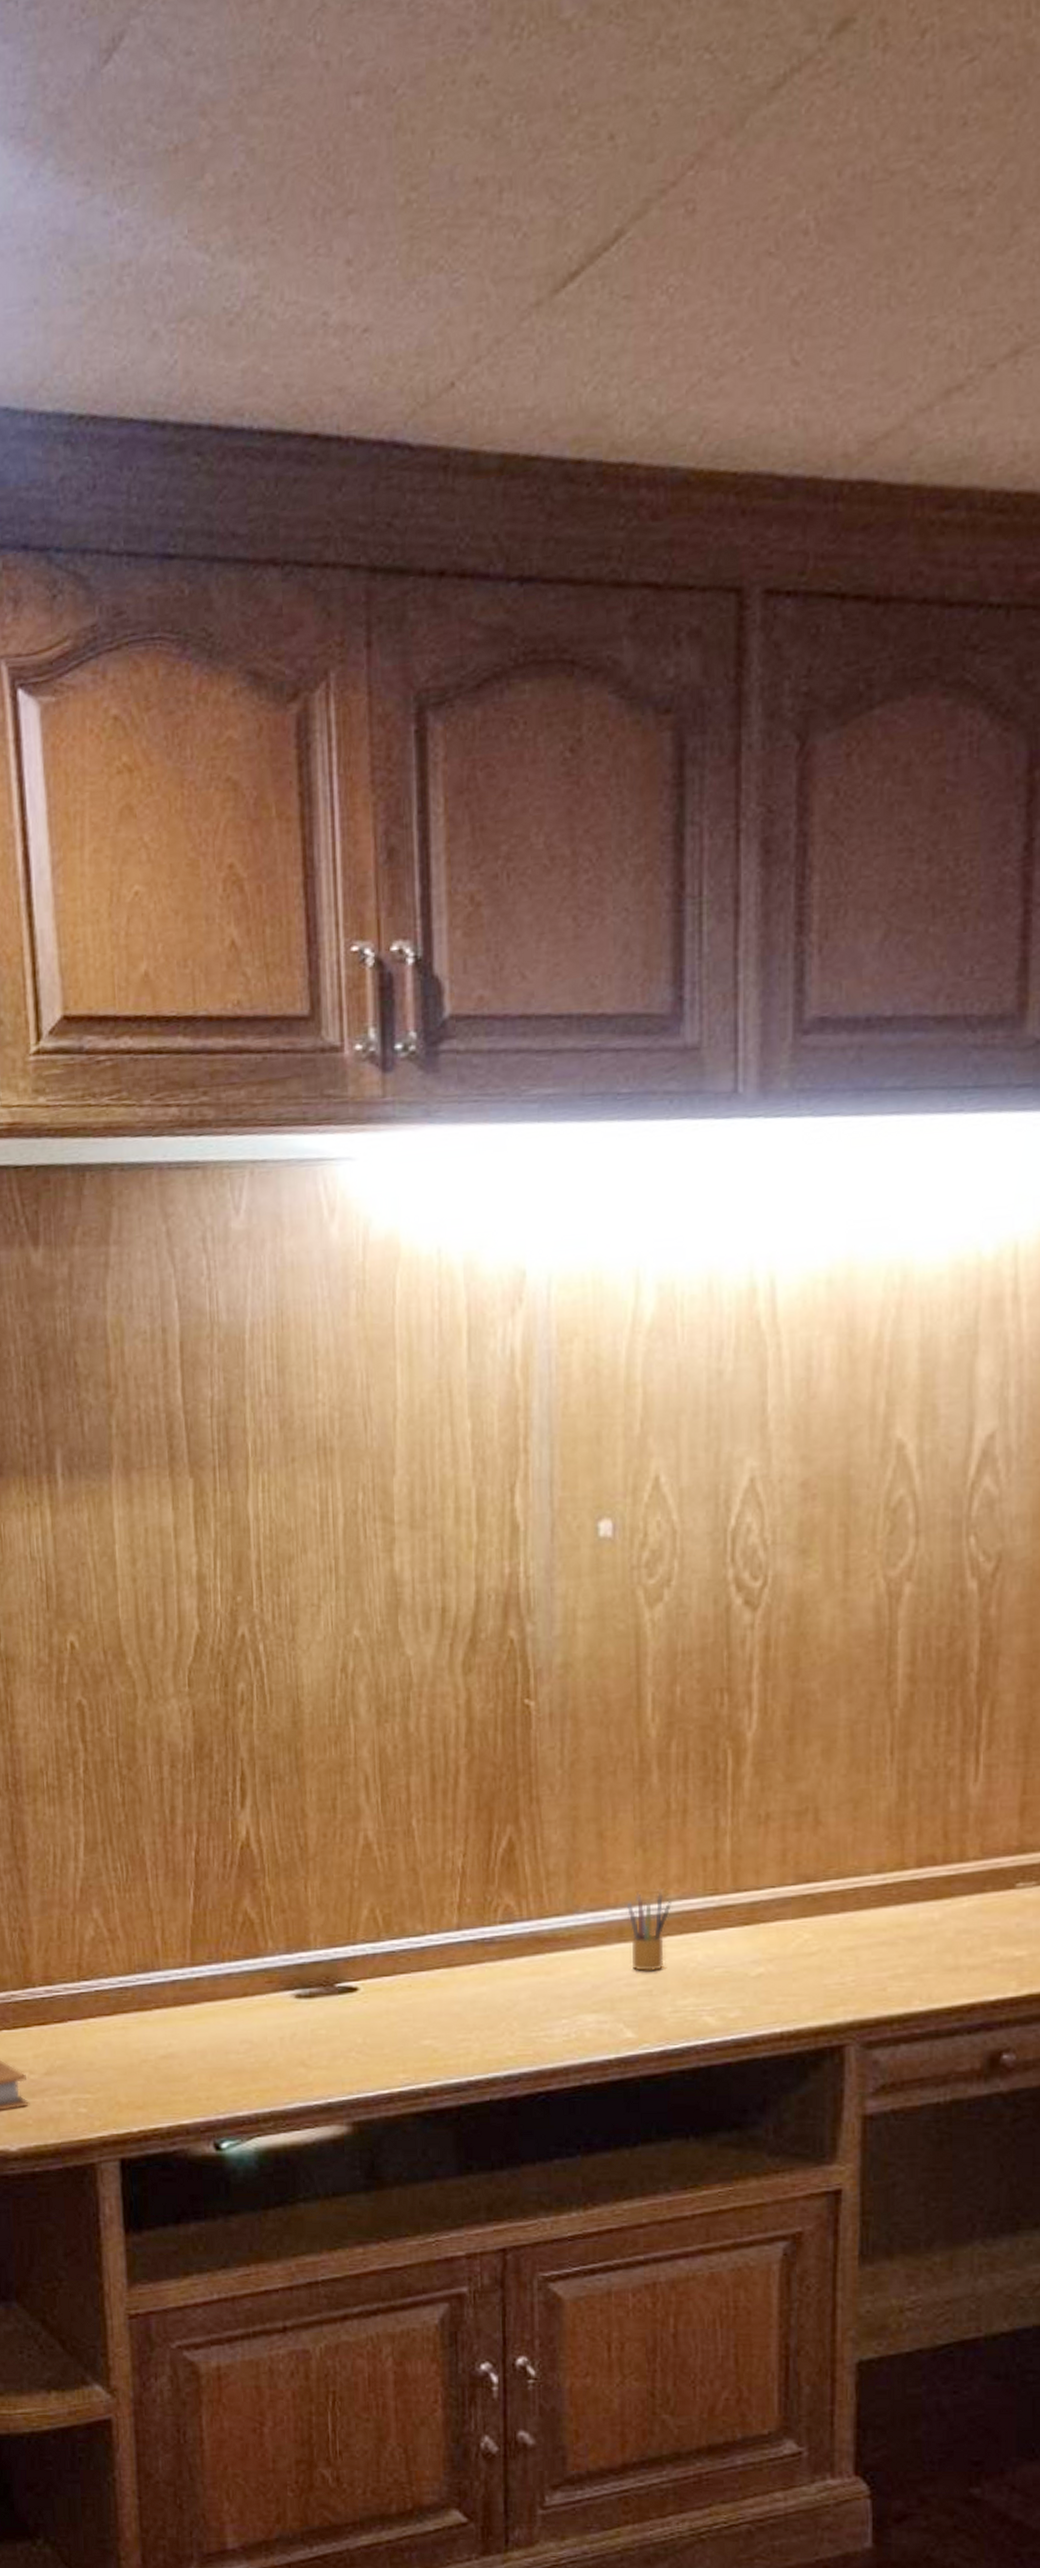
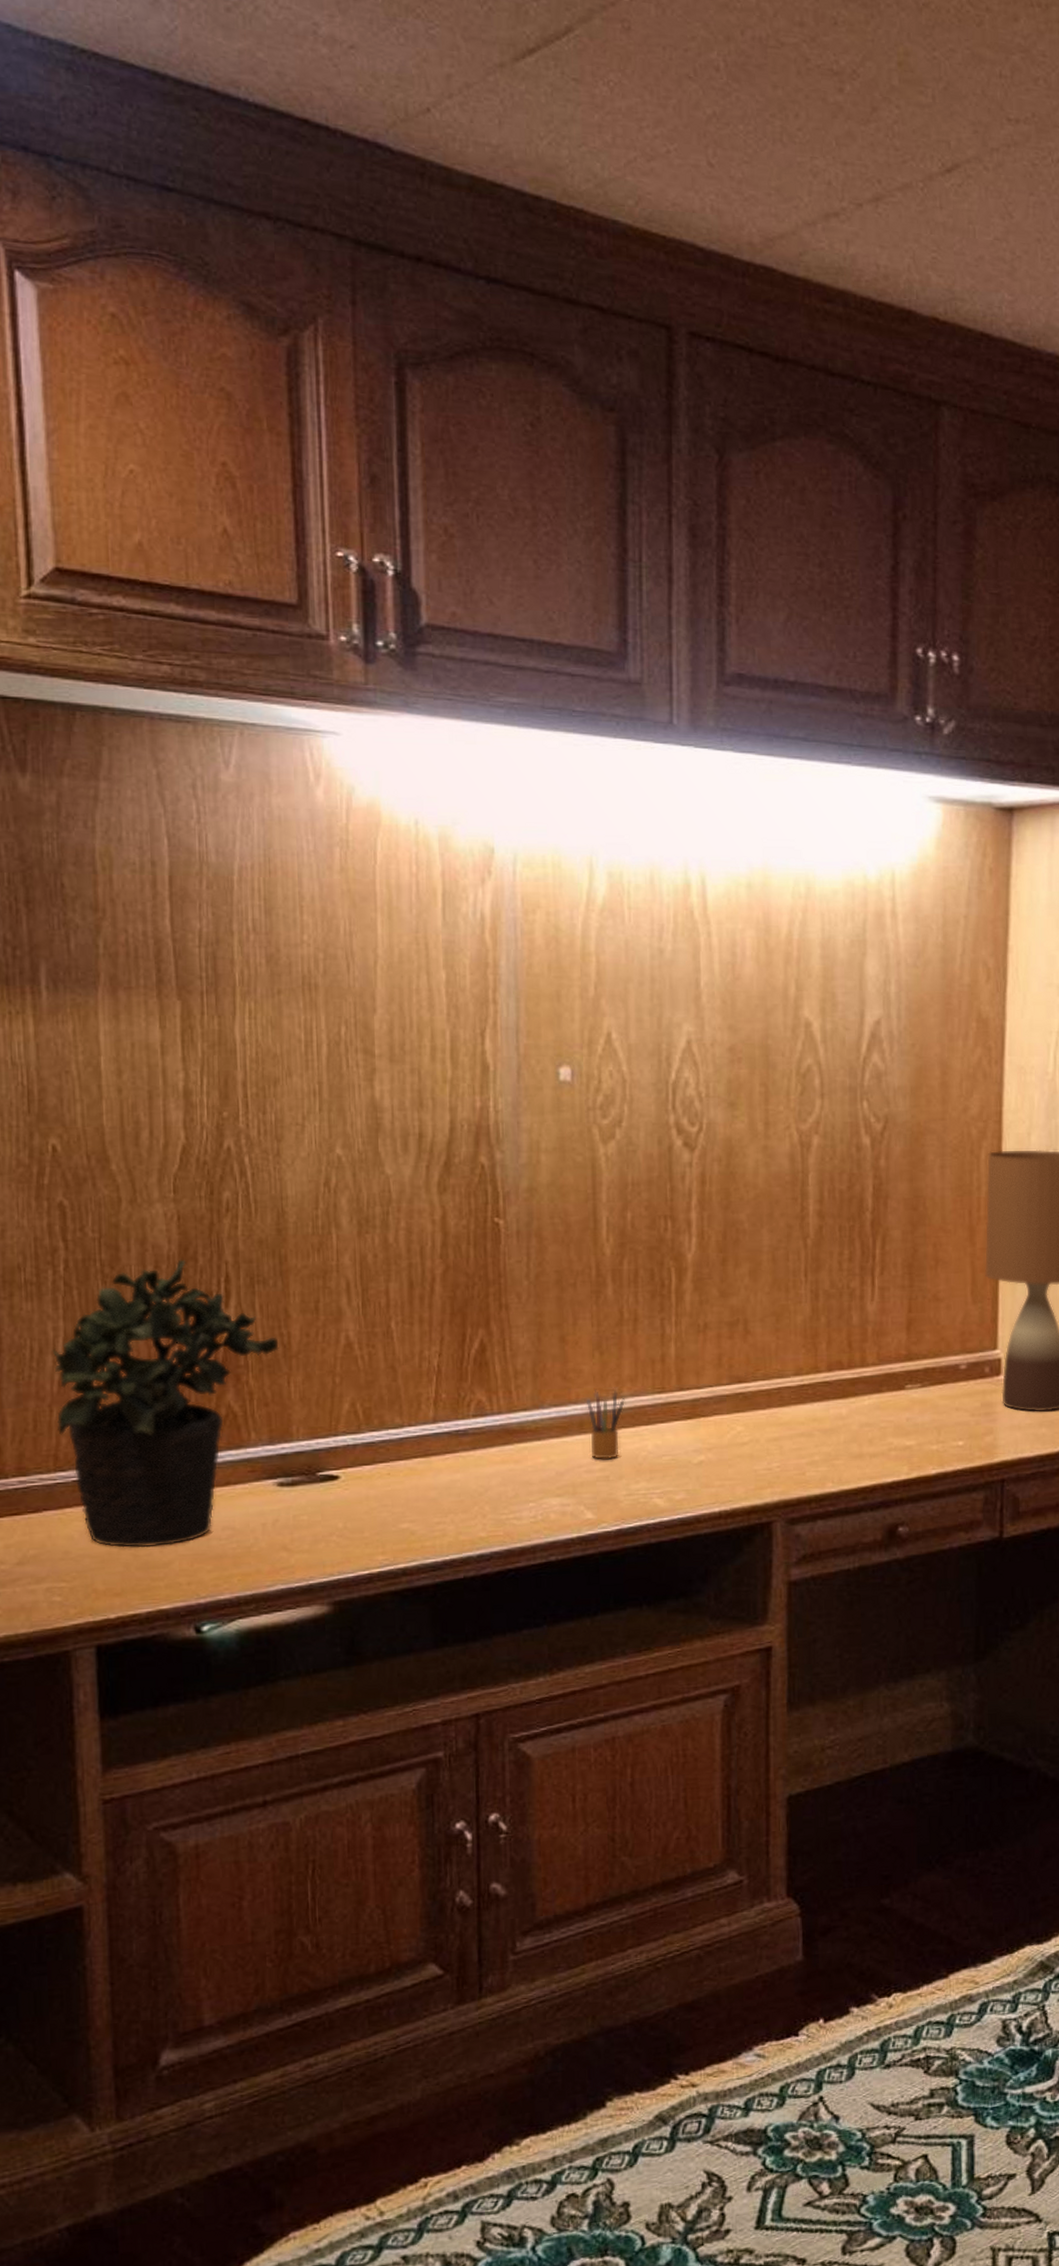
potted plant: none [74,1757,296,2060] -> present [52,1259,279,1548]

